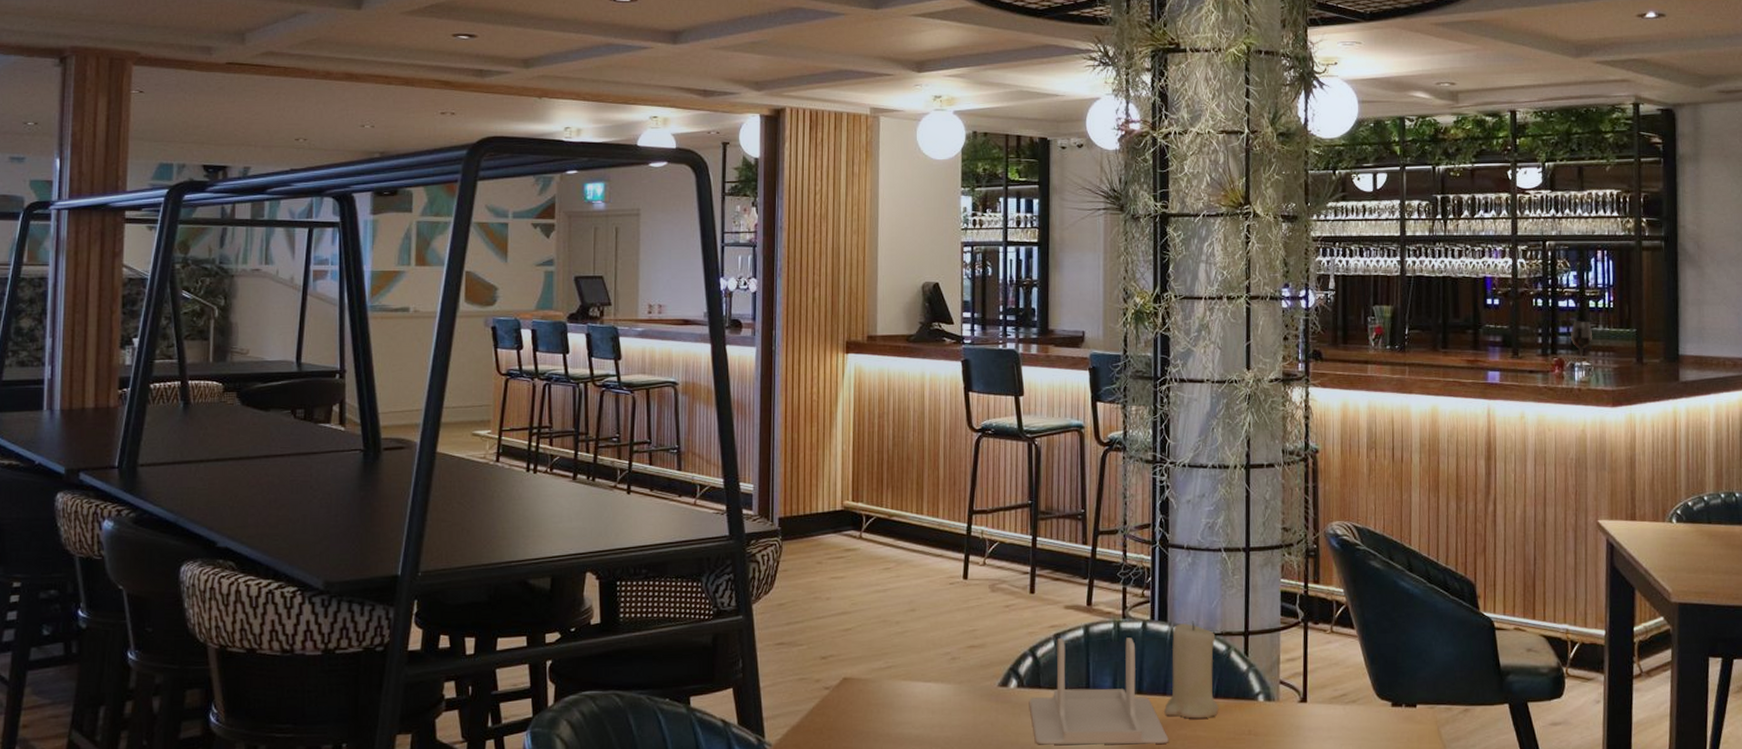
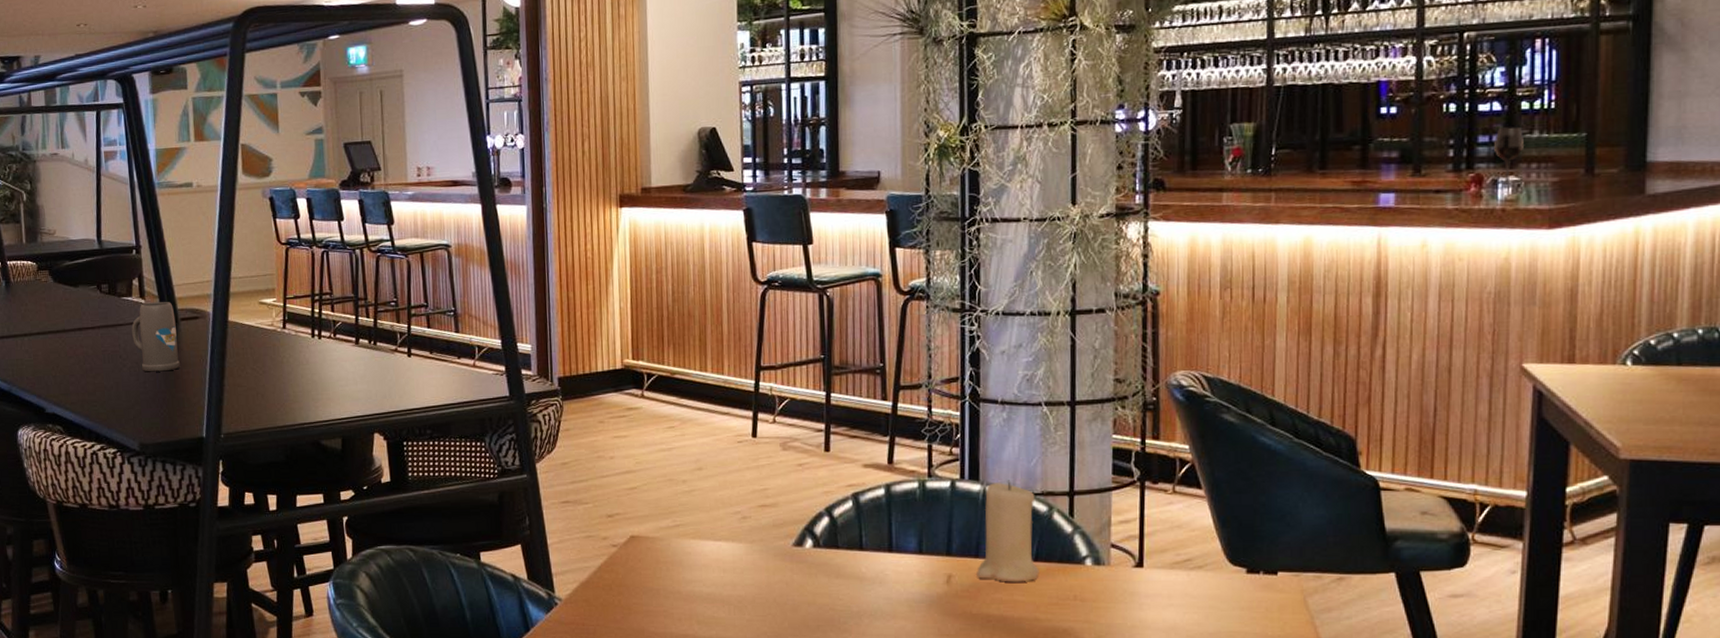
beer mug: none [327,429,378,505] -> present [131,301,180,372]
napkin holder: present [1029,637,1169,745] -> none [826,497,982,607]

